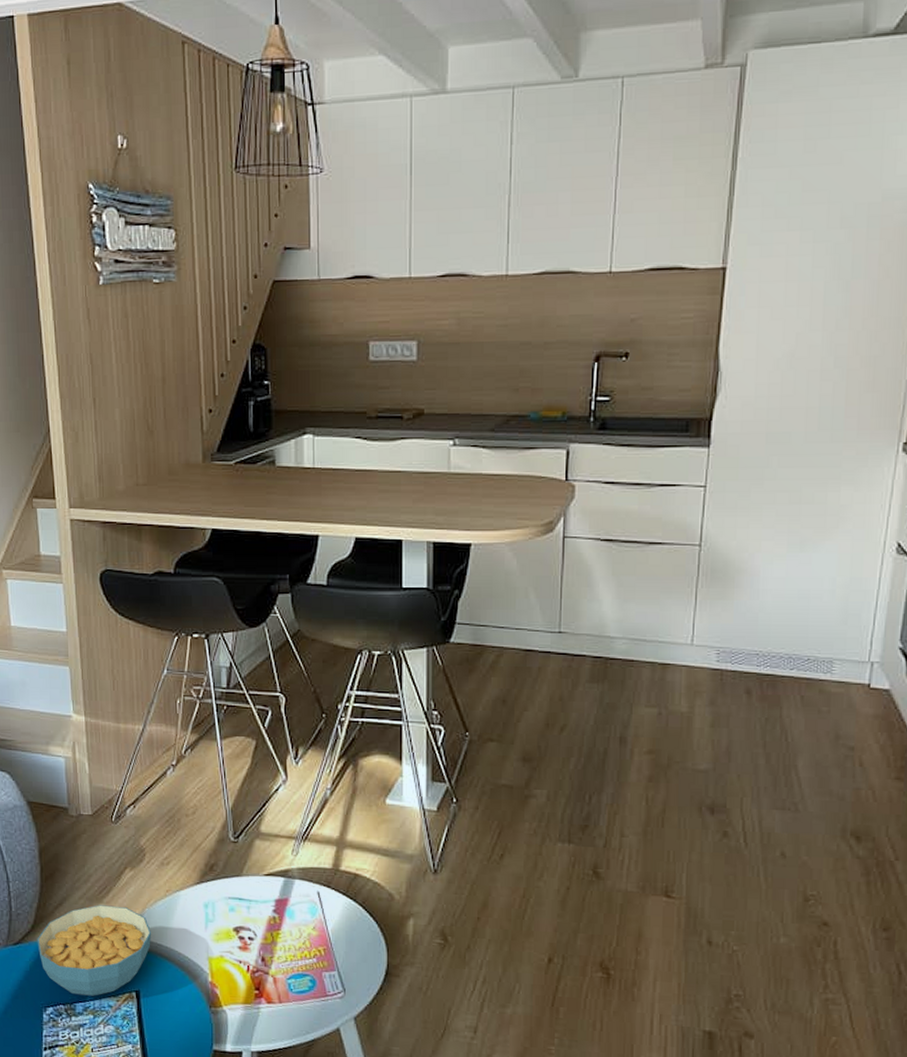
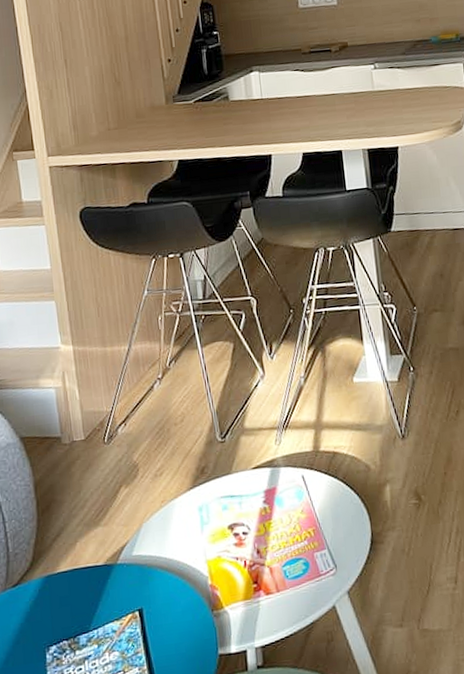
cereal bowl: present [37,905,152,996] -> none [36,526,151,627]

